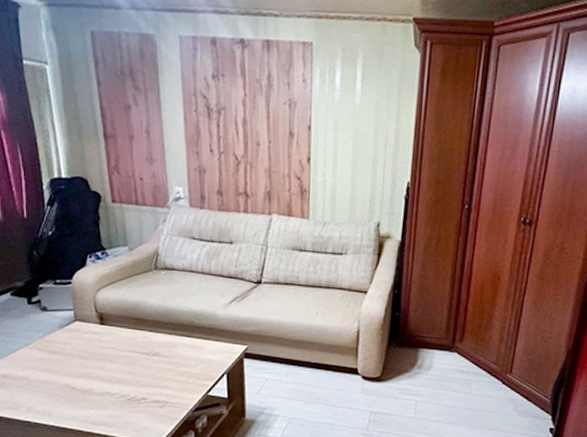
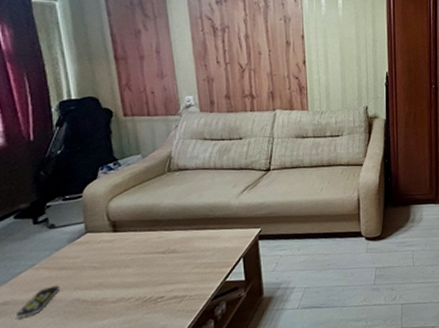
remote control: none [15,368,52,393] -> present [17,285,61,318]

